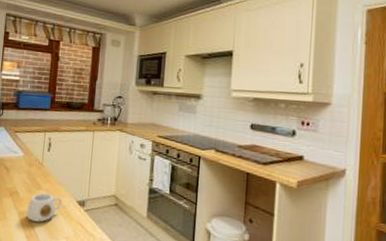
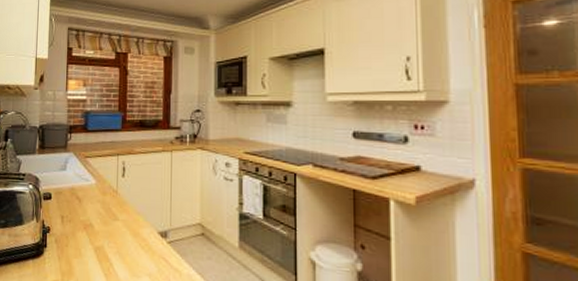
mug: present [27,193,63,222] -> none [104,224,142,258]

